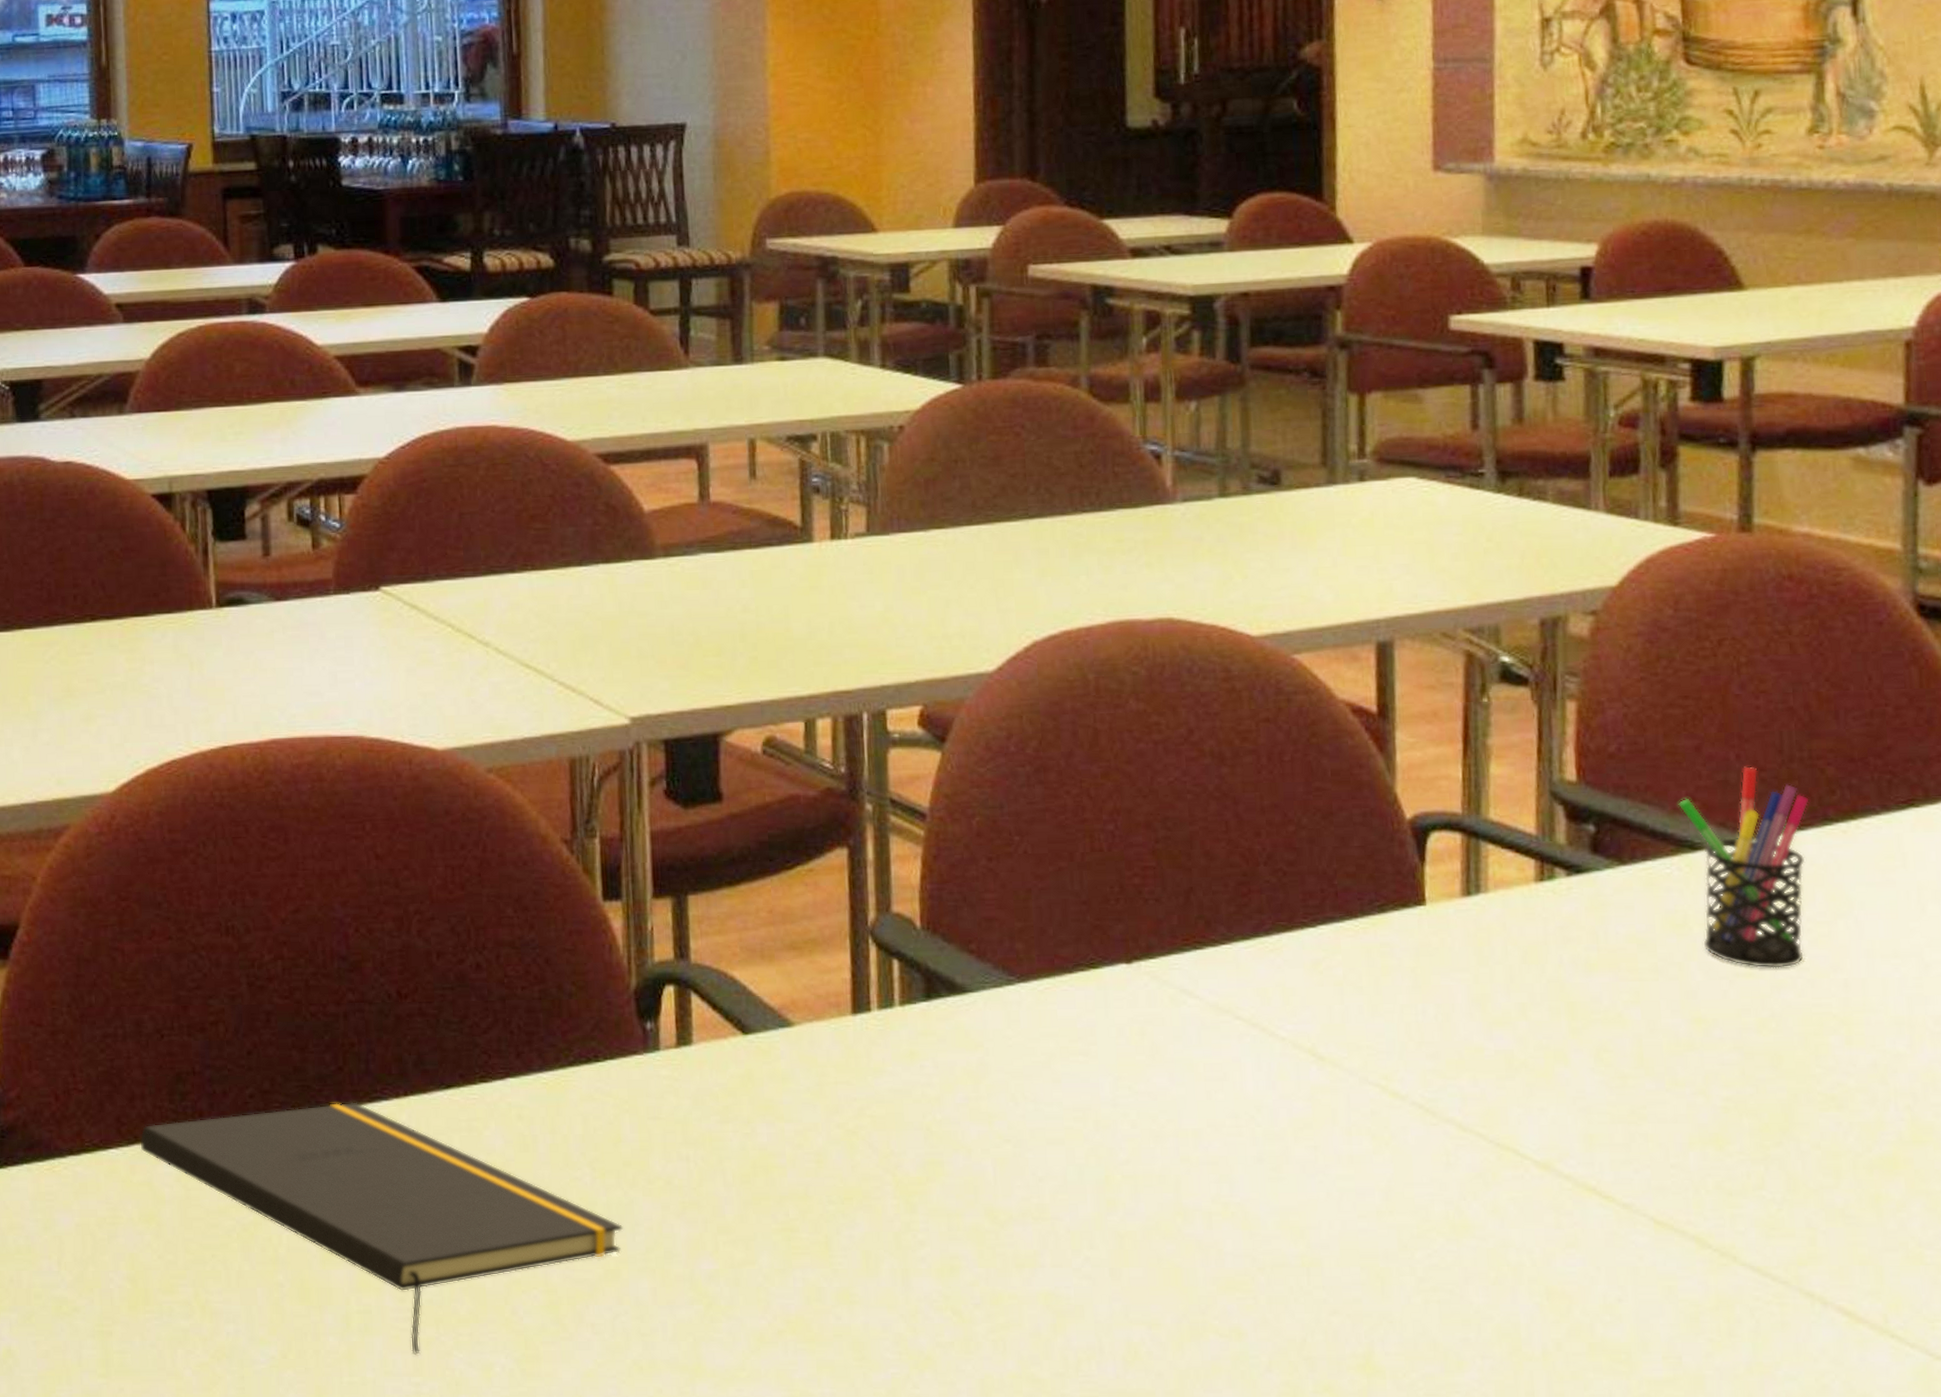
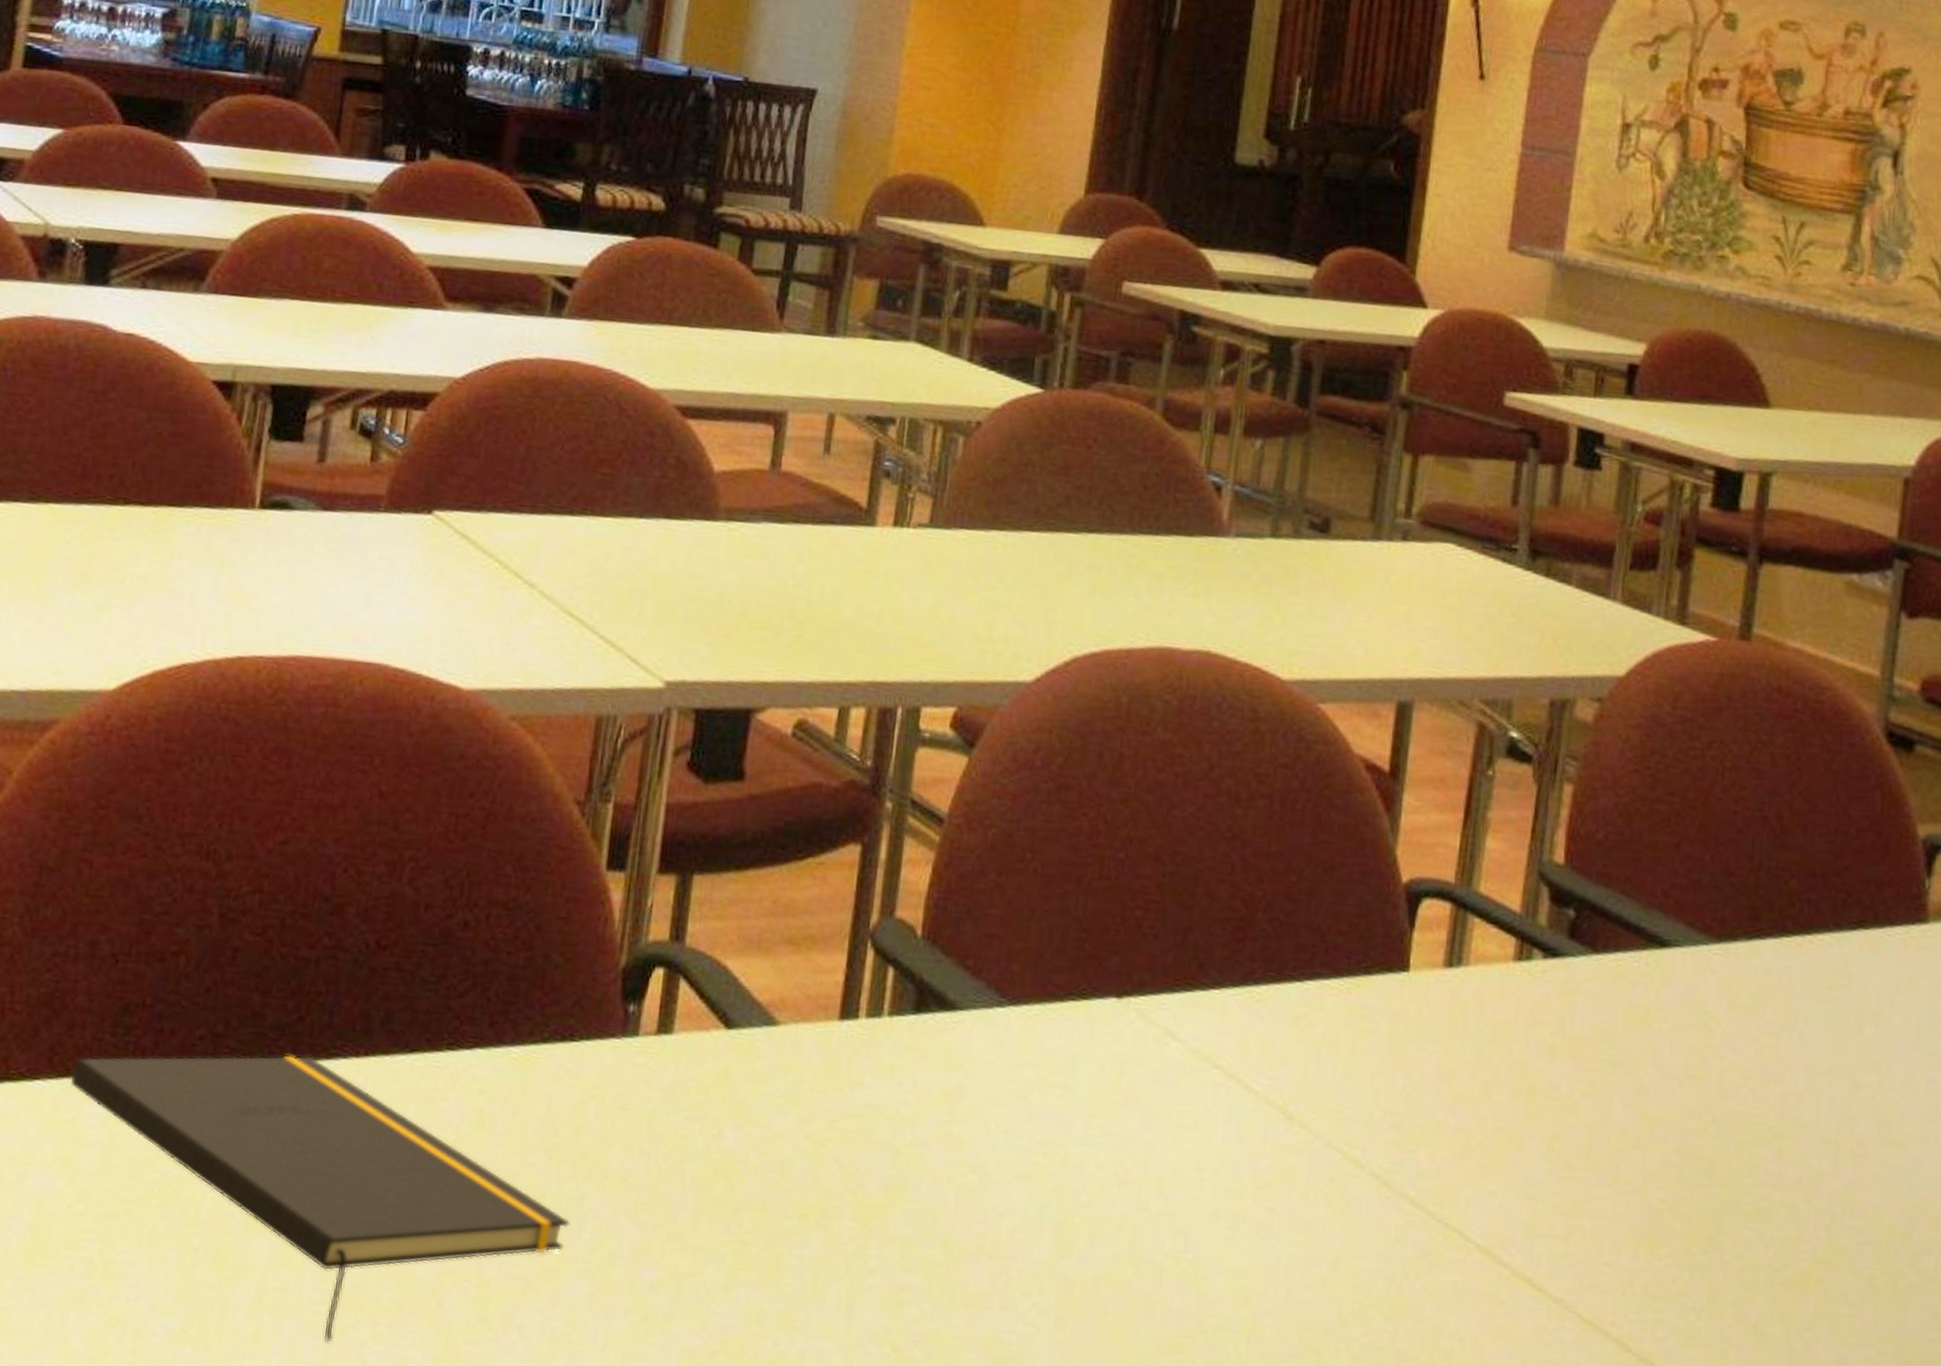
pen holder: present [1678,766,1809,969] -> none [1653,869,1771,1075]

